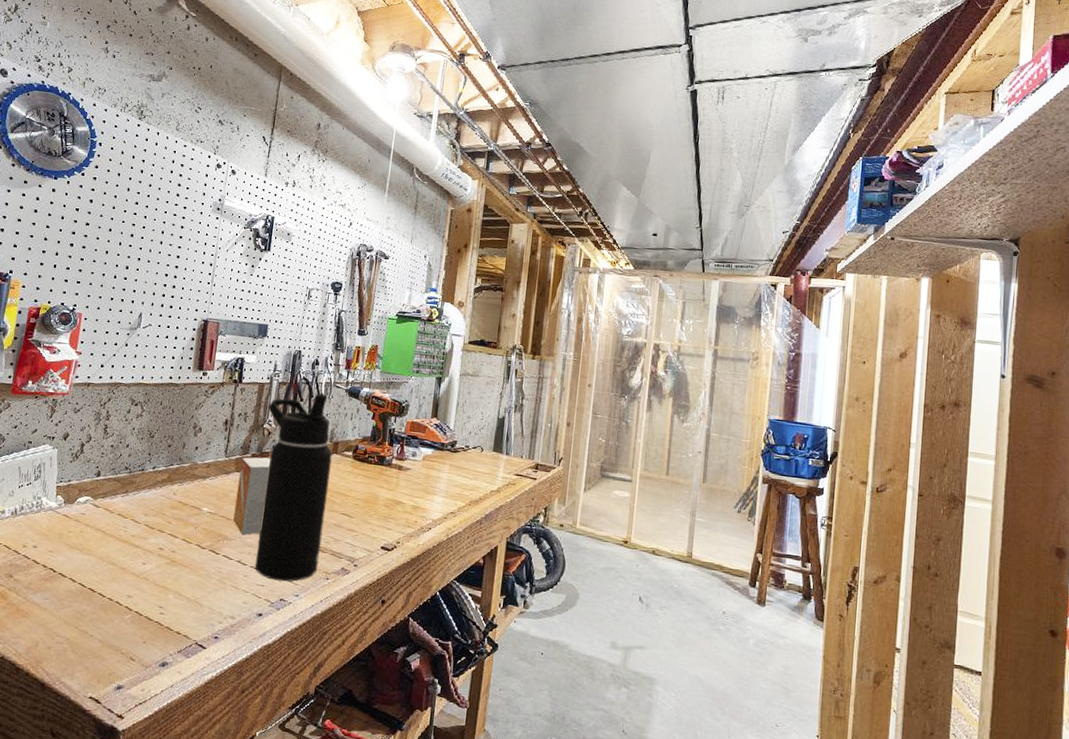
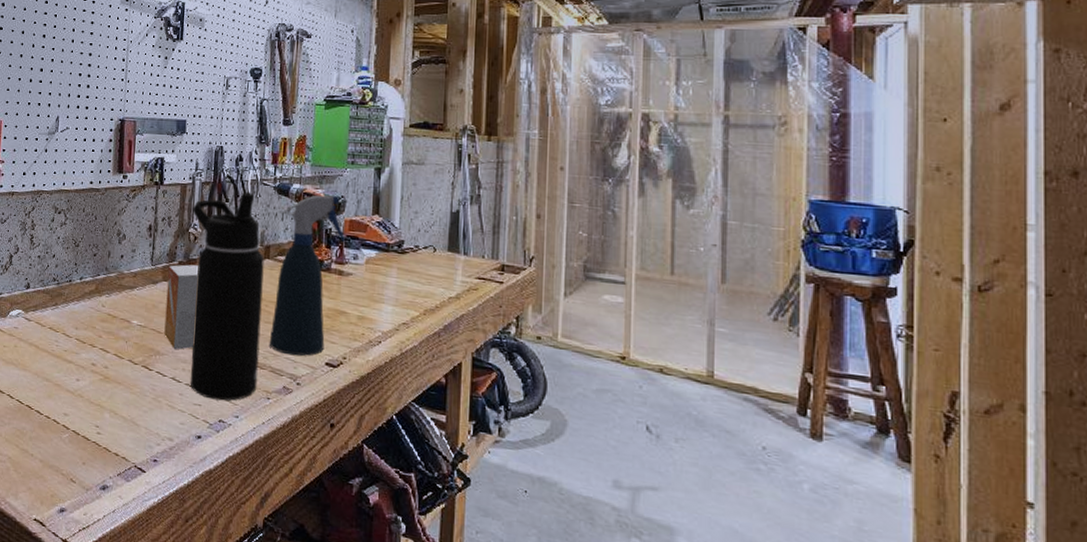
spray bottle: none [331,398,406,541] -> present [269,195,345,356]

